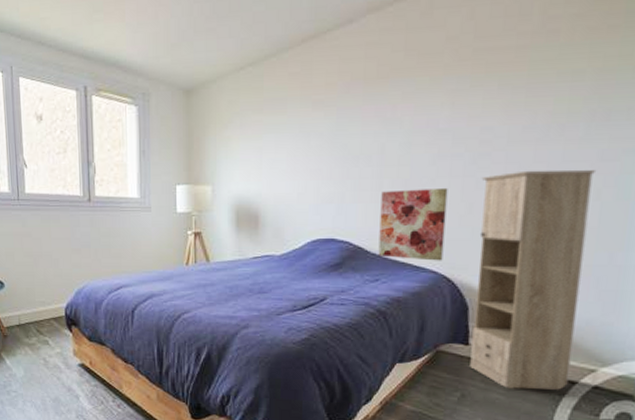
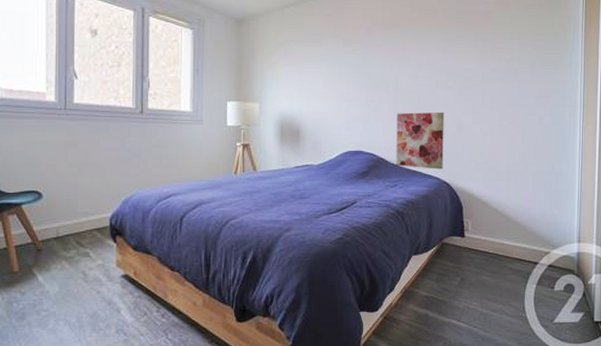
storage cabinet: present [470,169,595,390] -> none [466,101,538,271]

